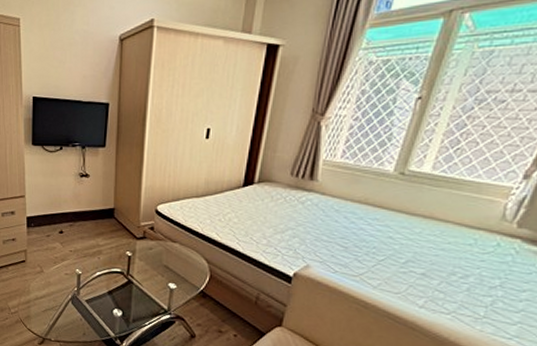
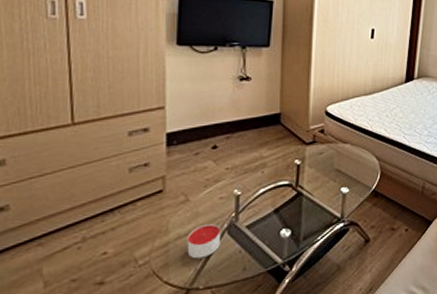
candle: none [42,292,66,318] -> present [187,223,220,259]

